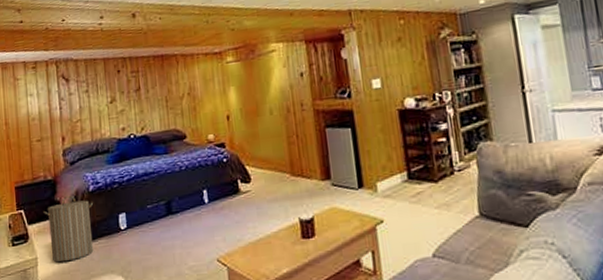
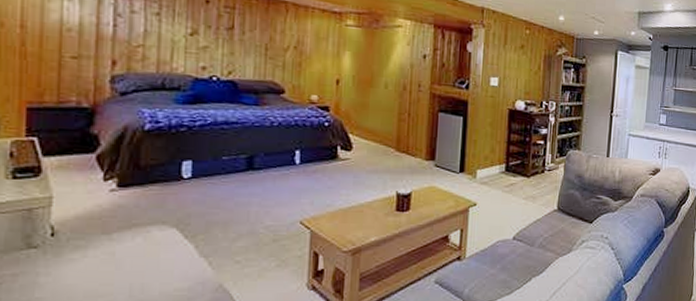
laundry hamper: present [43,195,94,263] -> none [70,130,149,206]

